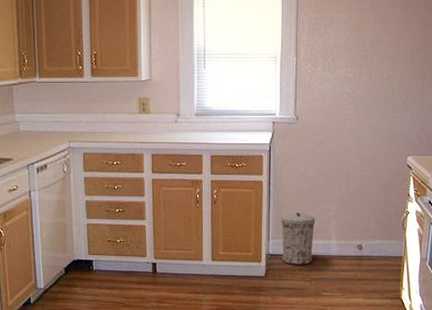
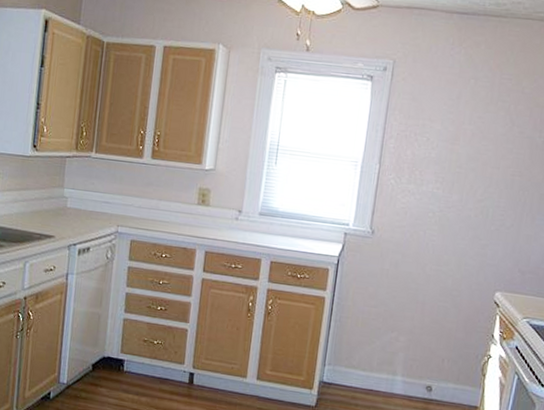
trash can: present [281,212,316,265] -> none [337,338,381,400]

